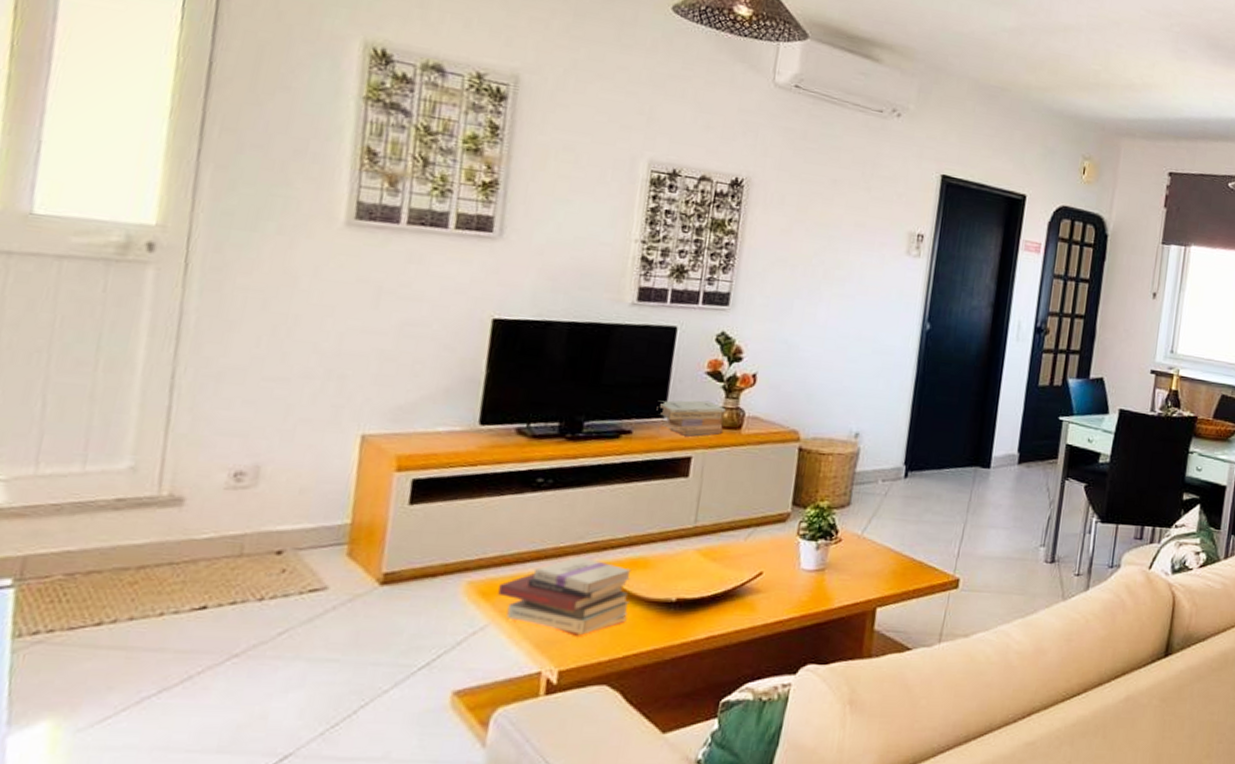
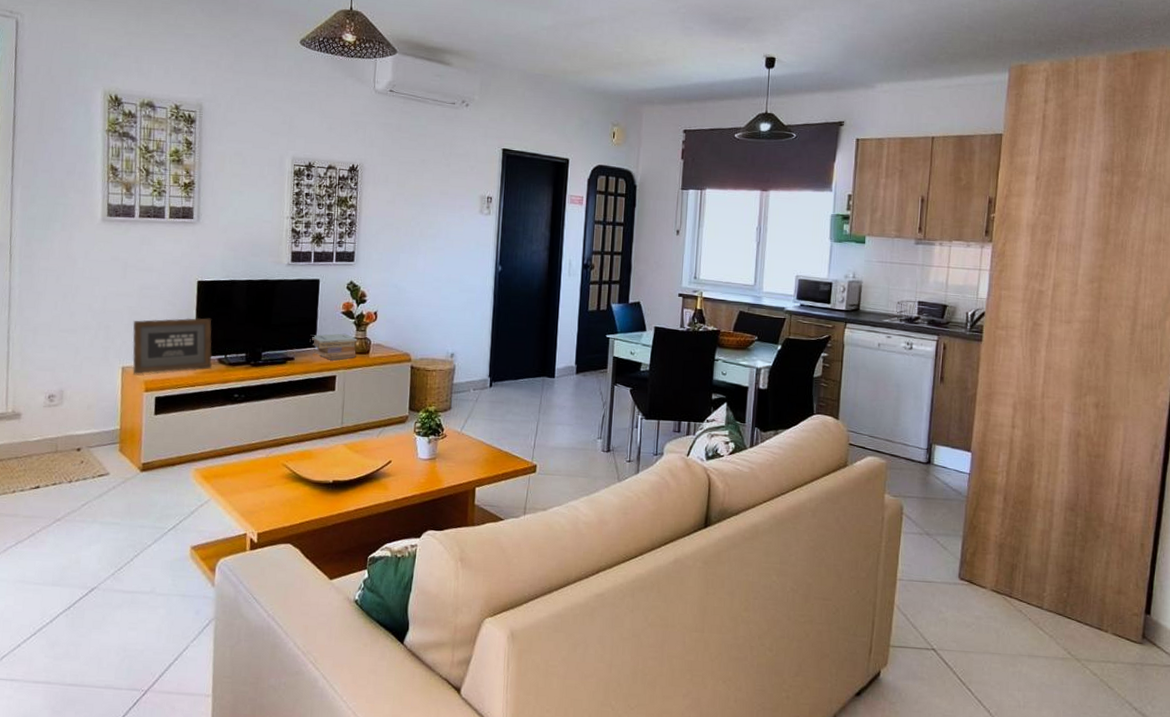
picture frame: none [378,369,510,446] -> present [133,317,213,374]
books: present [498,556,632,638] -> none [215,450,301,509]

